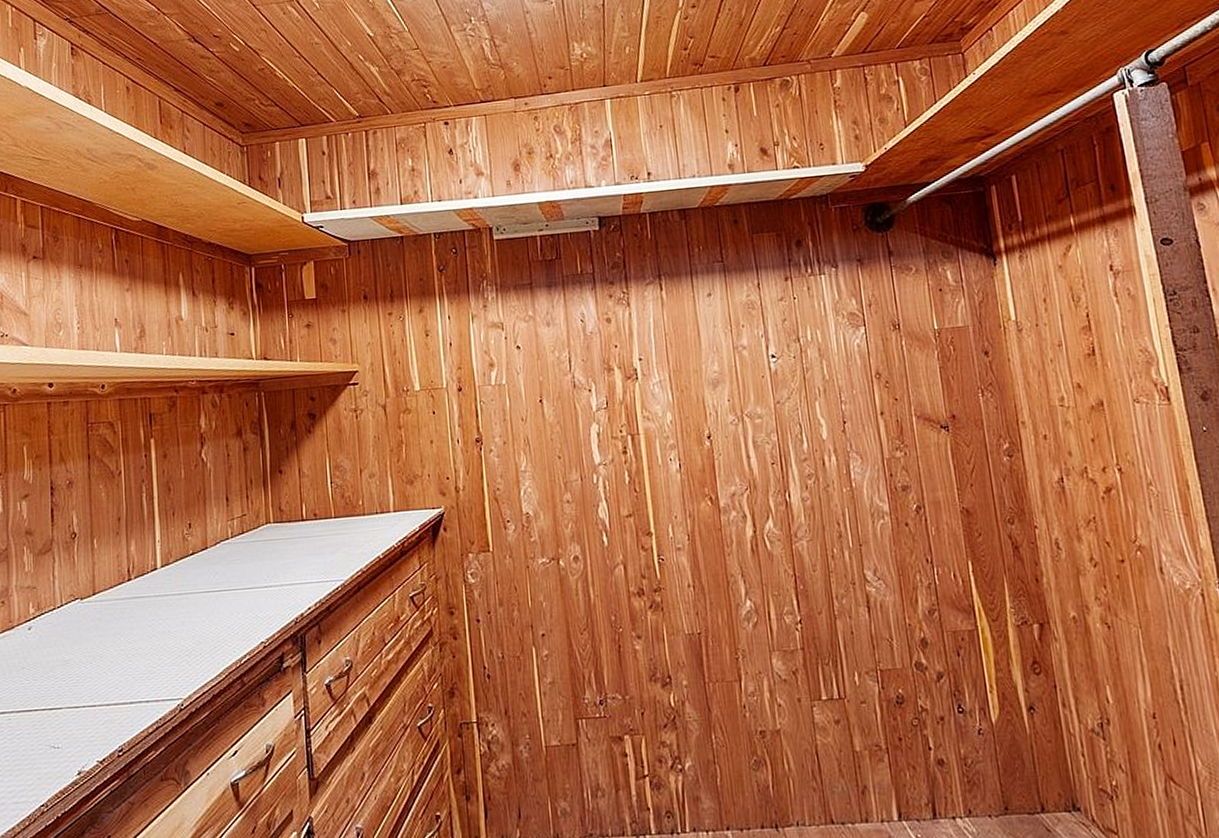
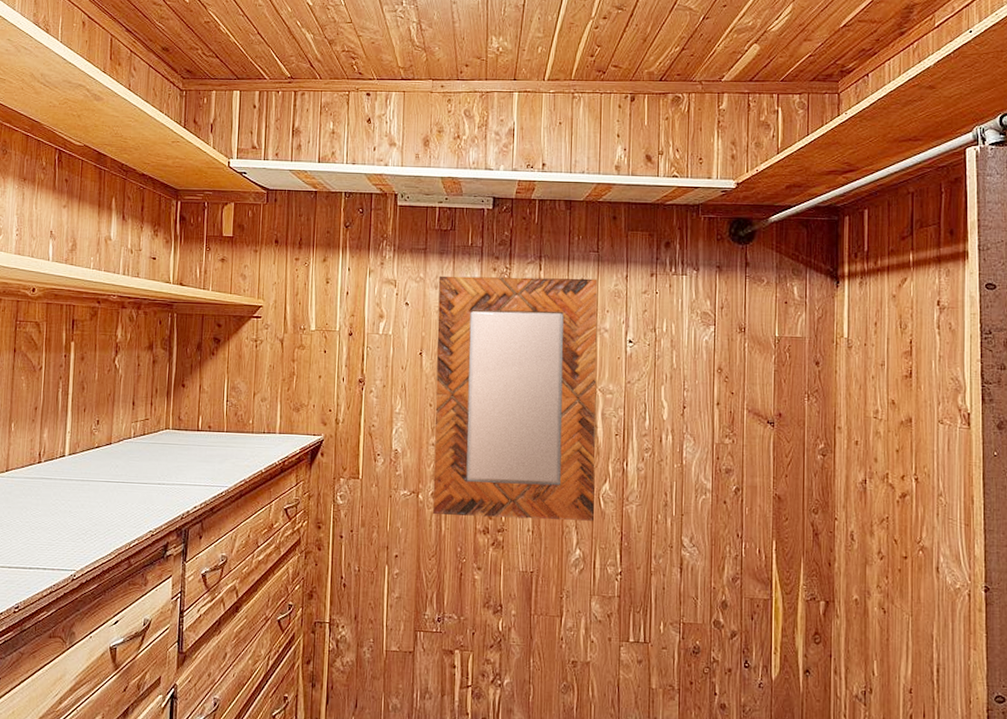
home mirror: none [551,291,762,582] -> present [433,276,598,521]

